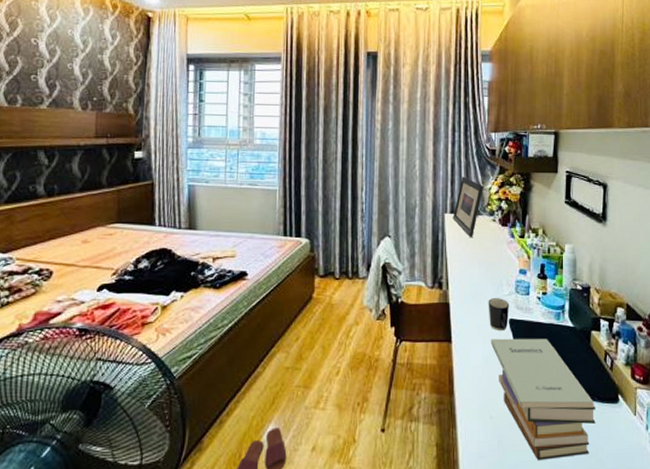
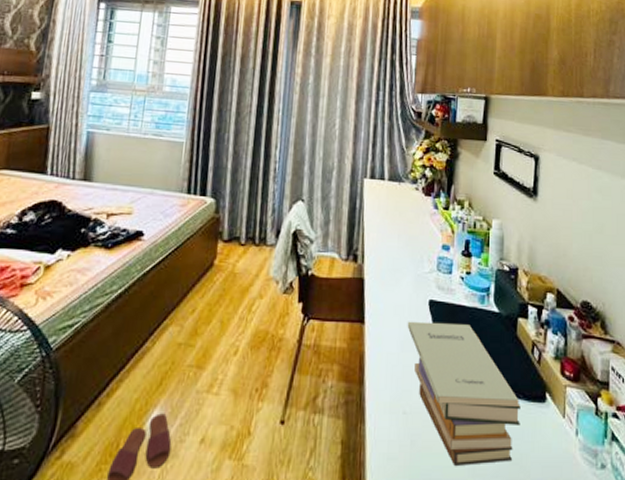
picture frame: present [453,176,485,238] -> none [372,139,408,207]
mug: present [488,298,510,330] -> none [406,275,430,313]

